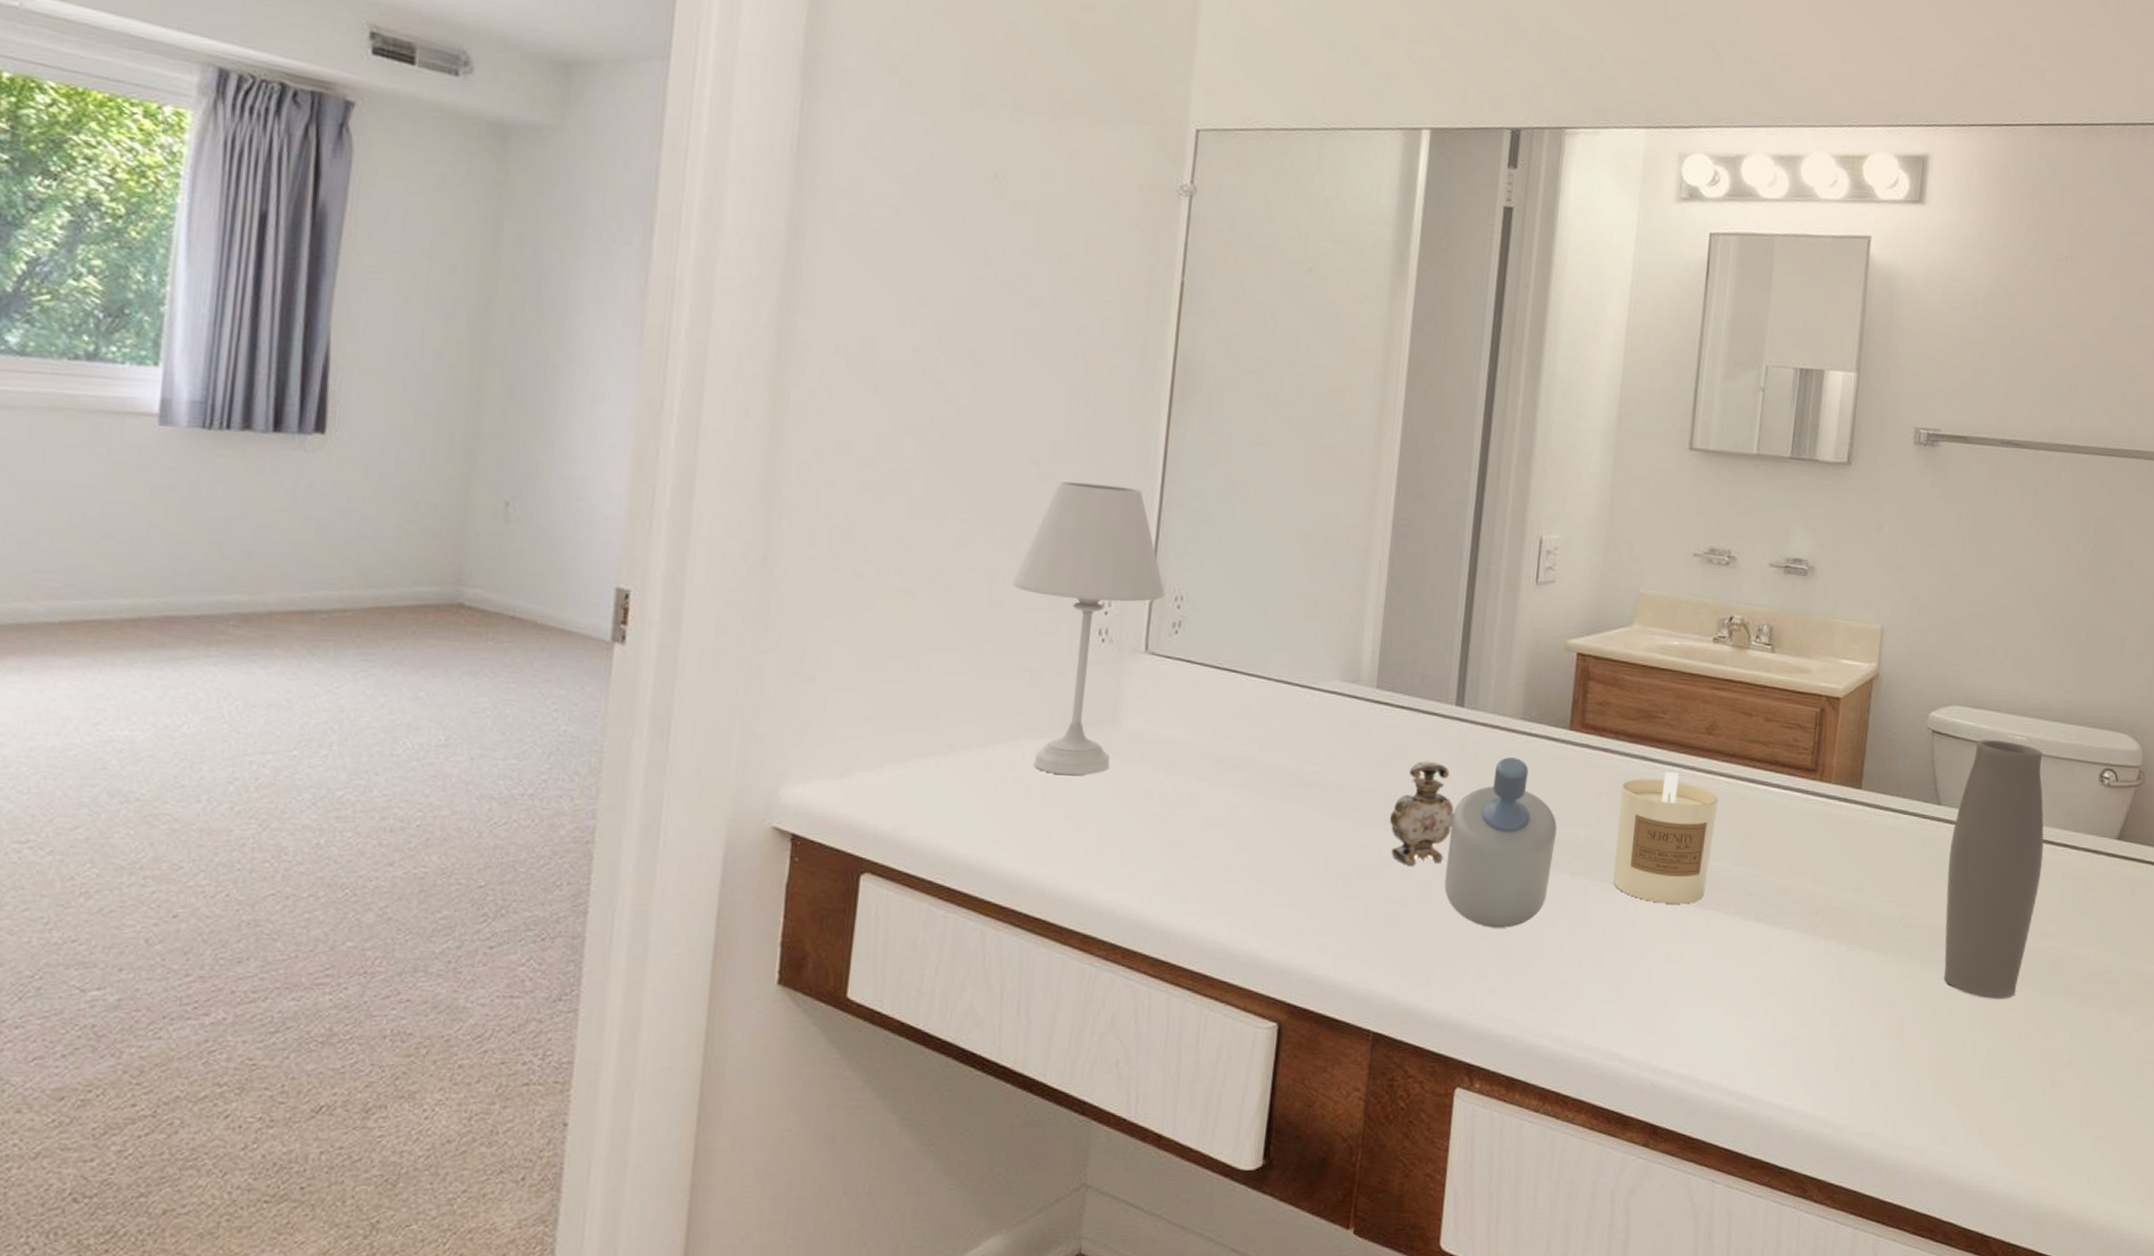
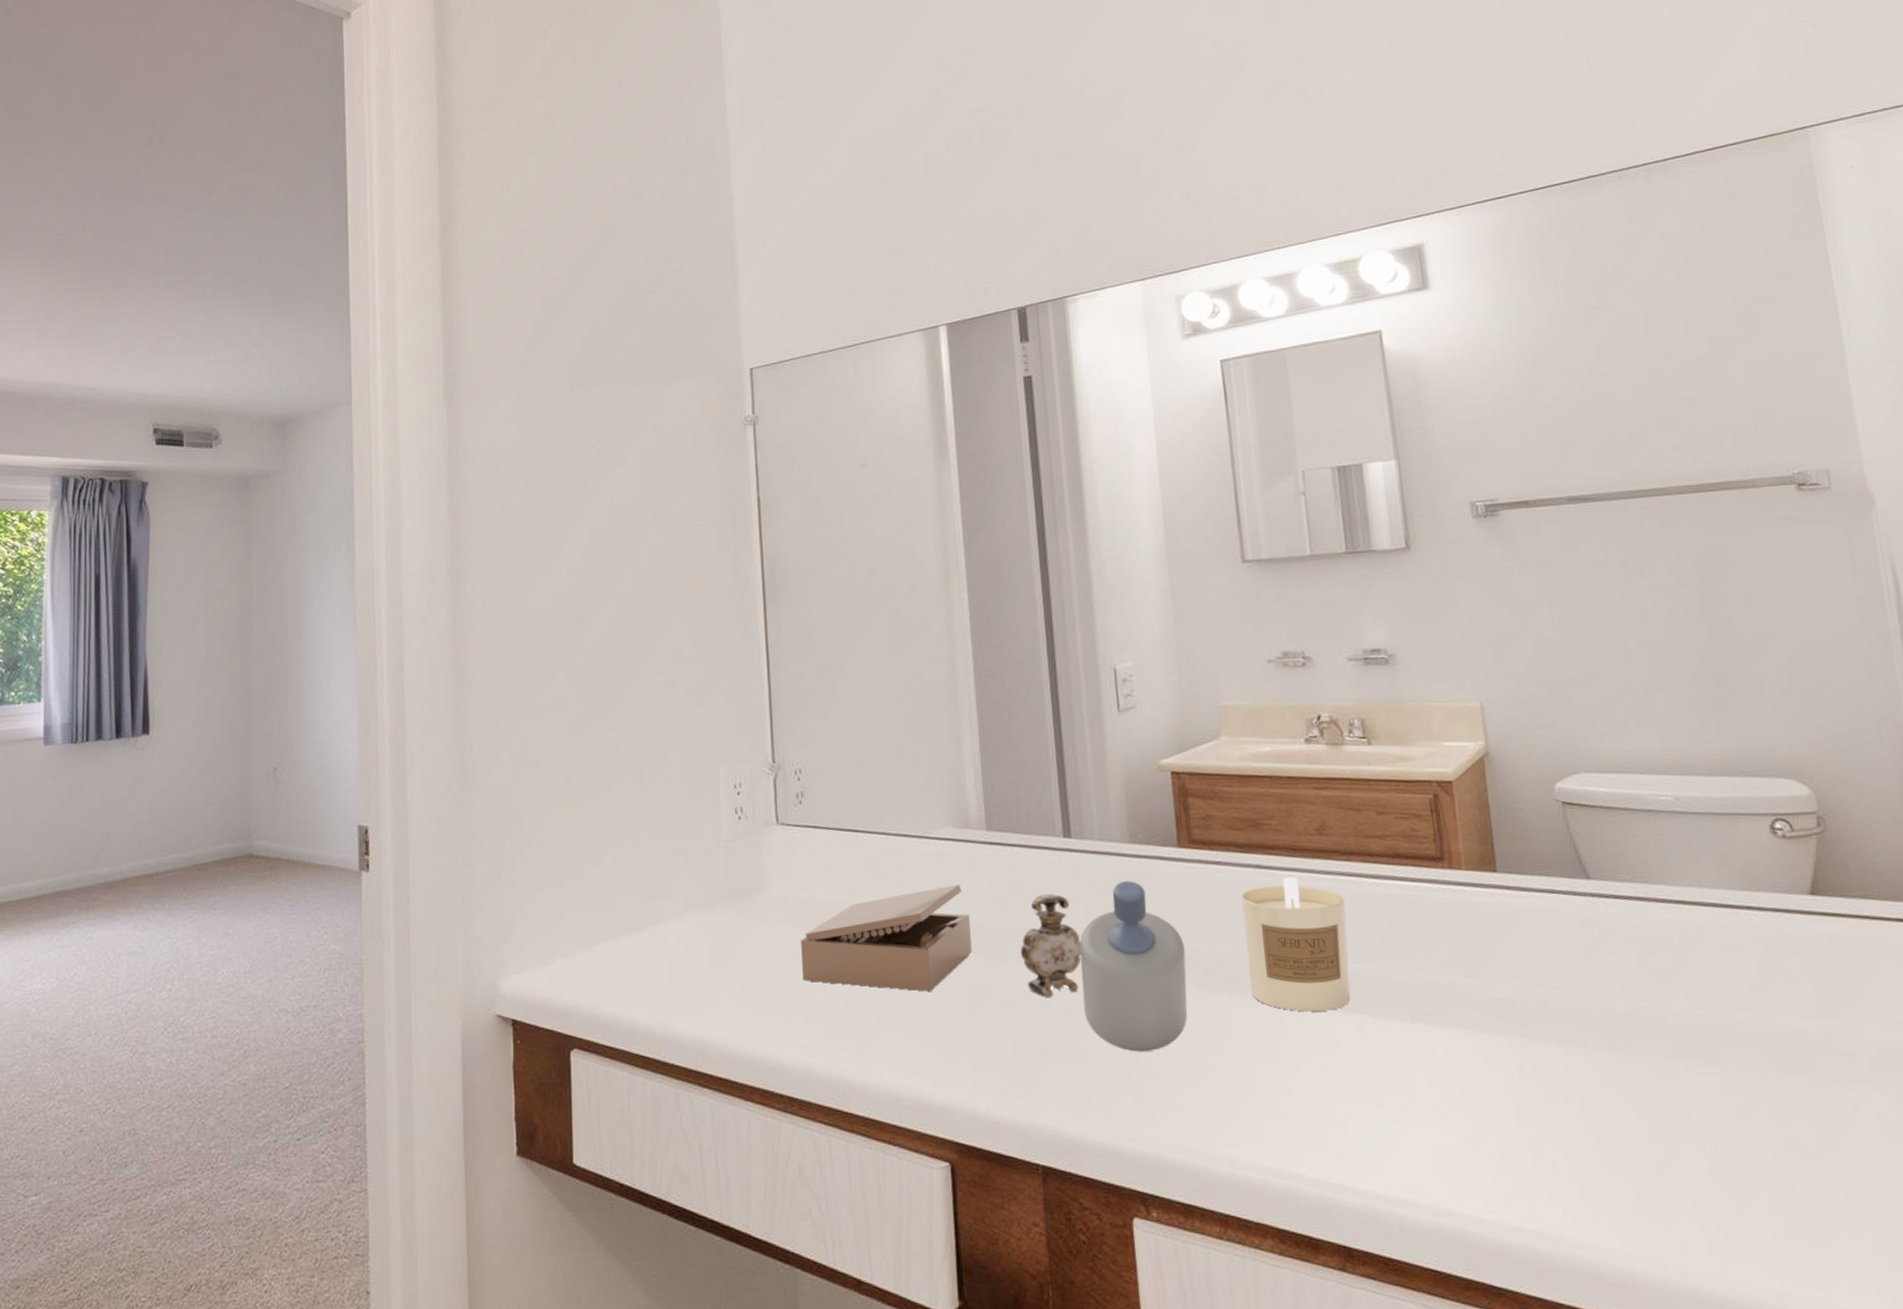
table lamp: present [1013,481,1165,776] -> none [658,680,786,944]
jewelry box: none [1148,740,1343,848] -> present [801,884,972,992]
vase: present [1944,739,2044,999] -> none [1611,803,1730,1086]

